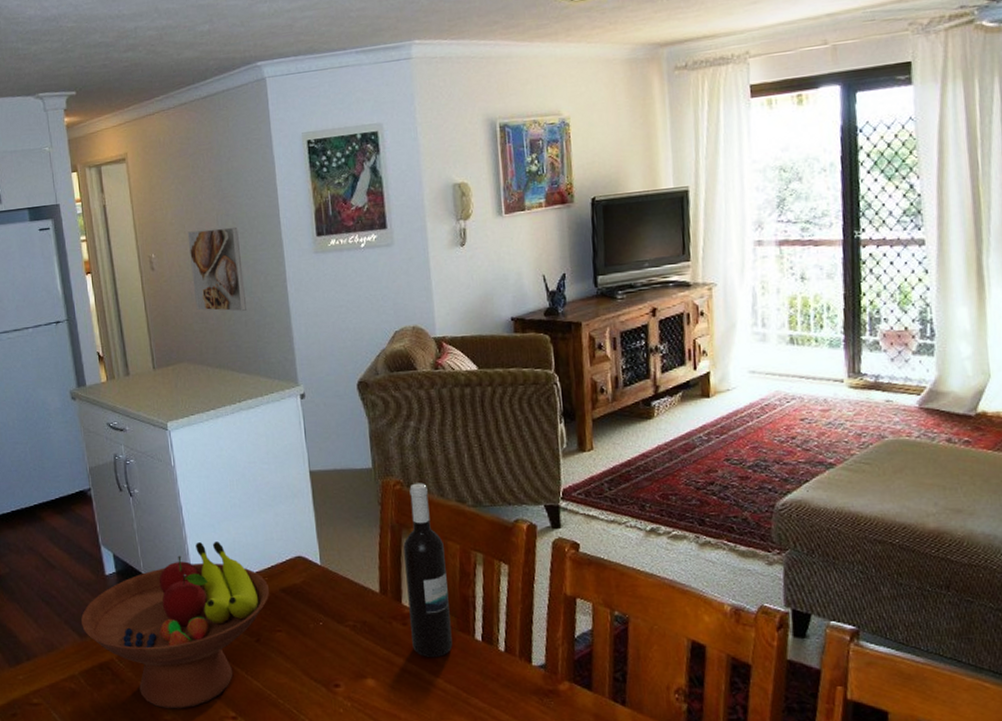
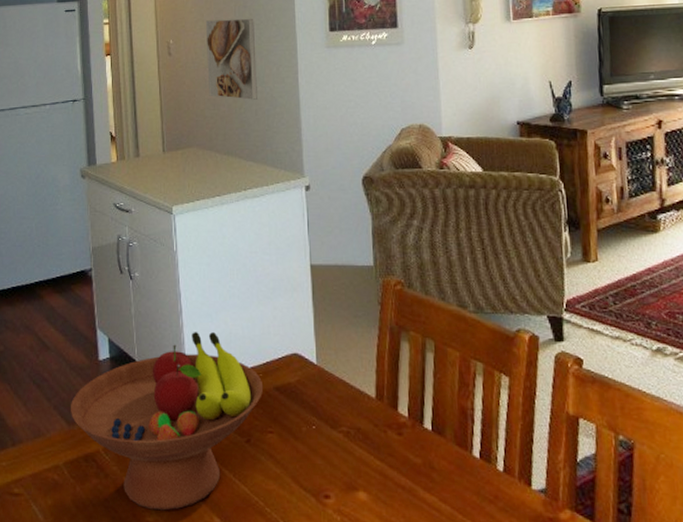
wine bottle: present [403,483,453,658] -> none [402,284,449,474]

